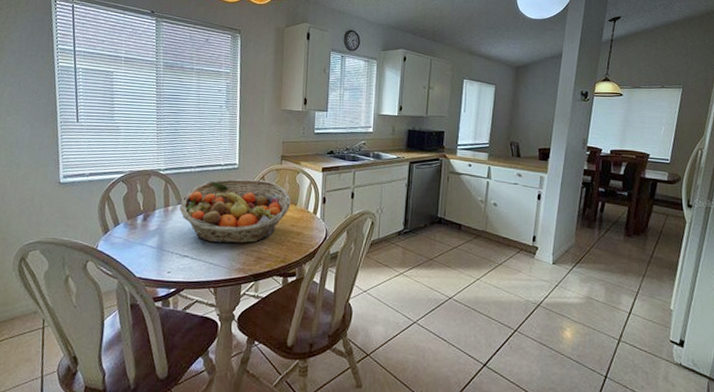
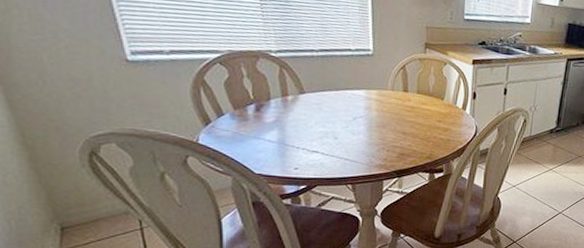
fruit basket: present [179,179,291,244] -> none [302,67,437,139]

